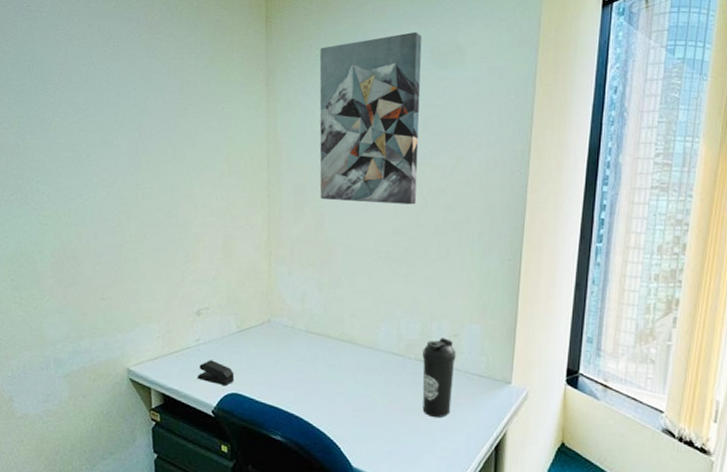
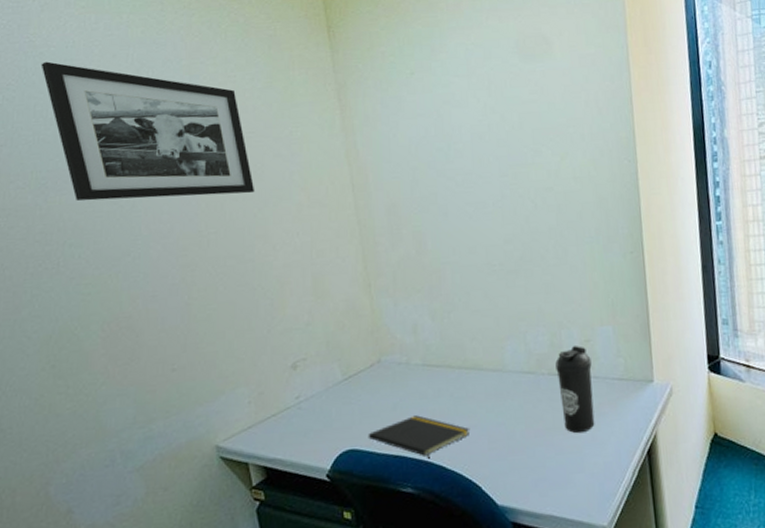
picture frame: none [33,24,187,158] -> present [40,61,255,201]
stapler: present [197,360,235,387] -> none [303,417,348,445]
notepad: none [250,374,339,414] -> present [368,415,470,459]
wall art: present [319,31,422,205] -> none [394,26,525,217]

